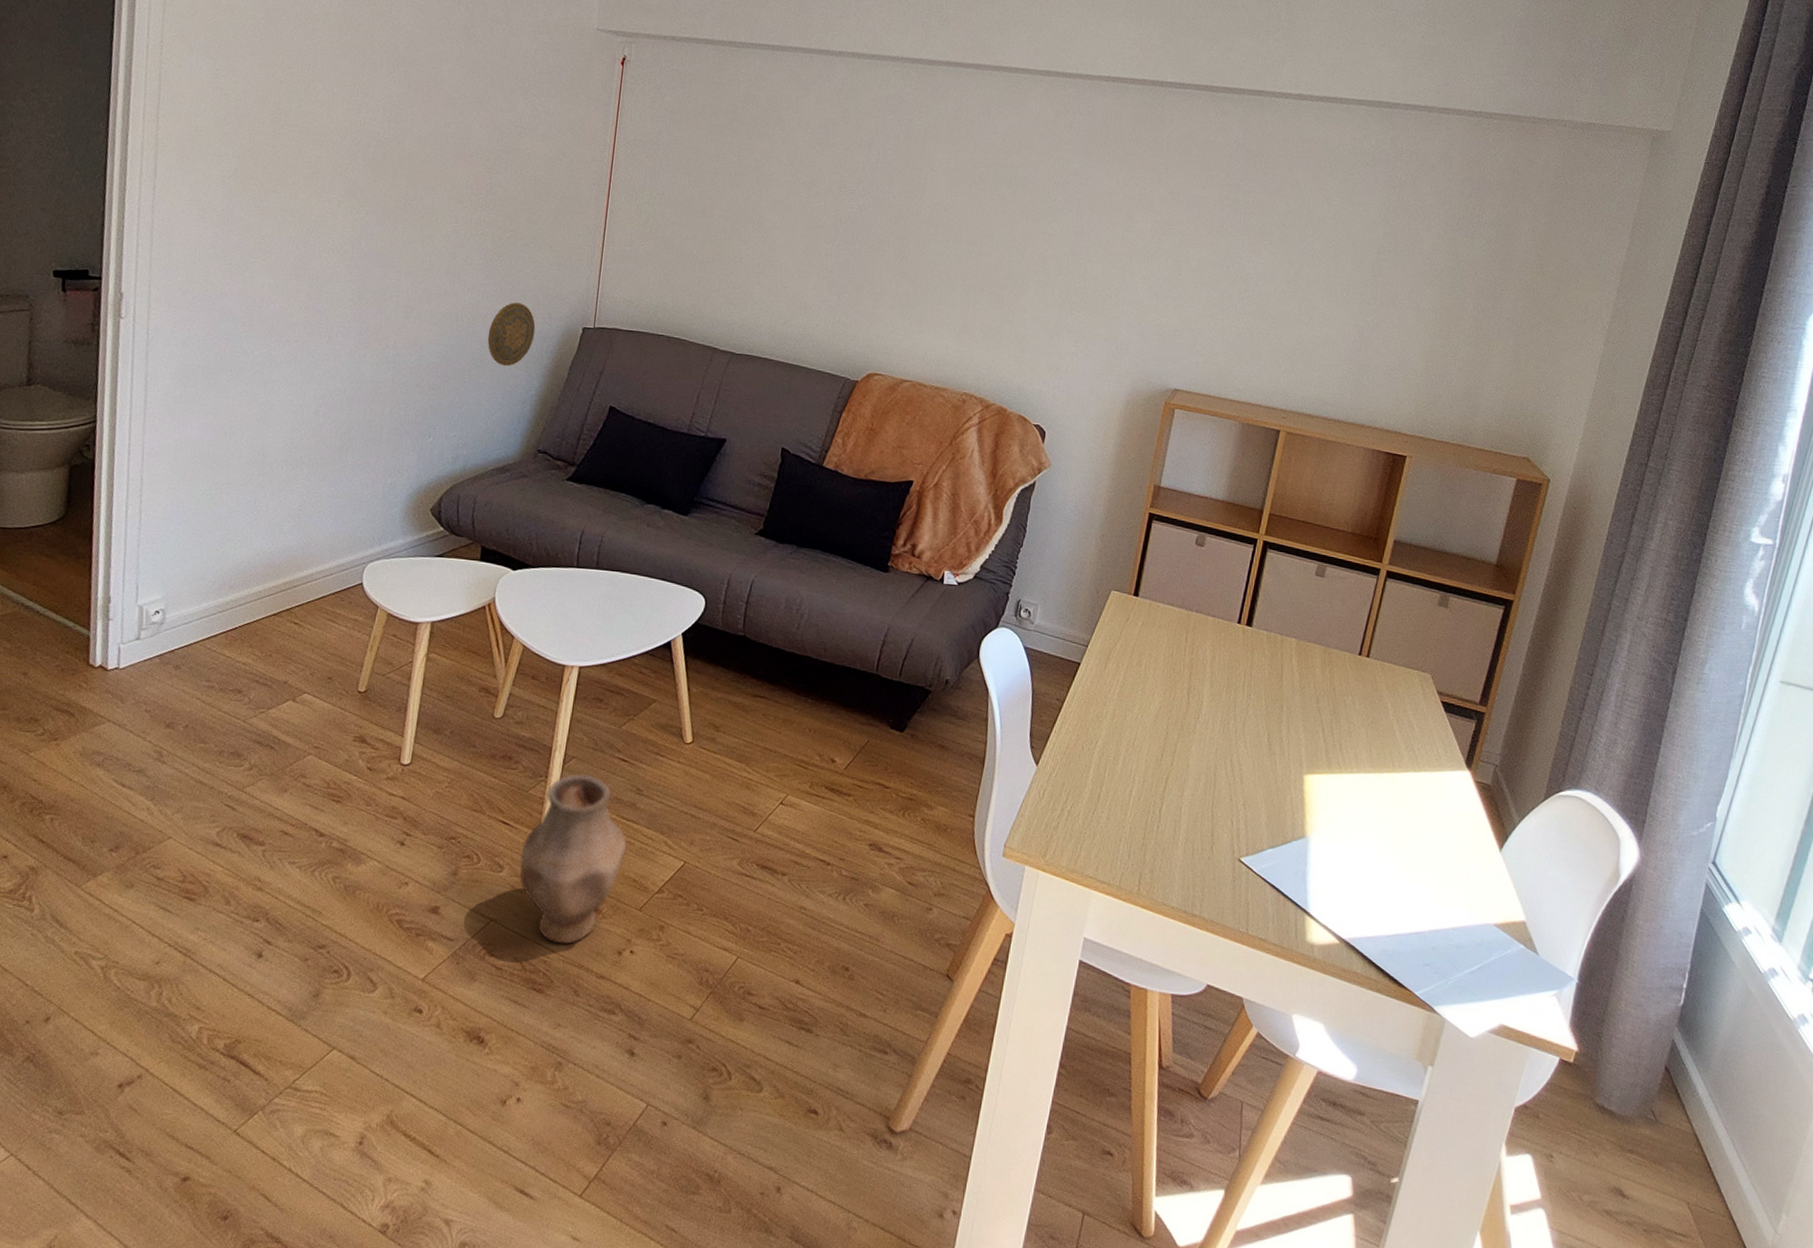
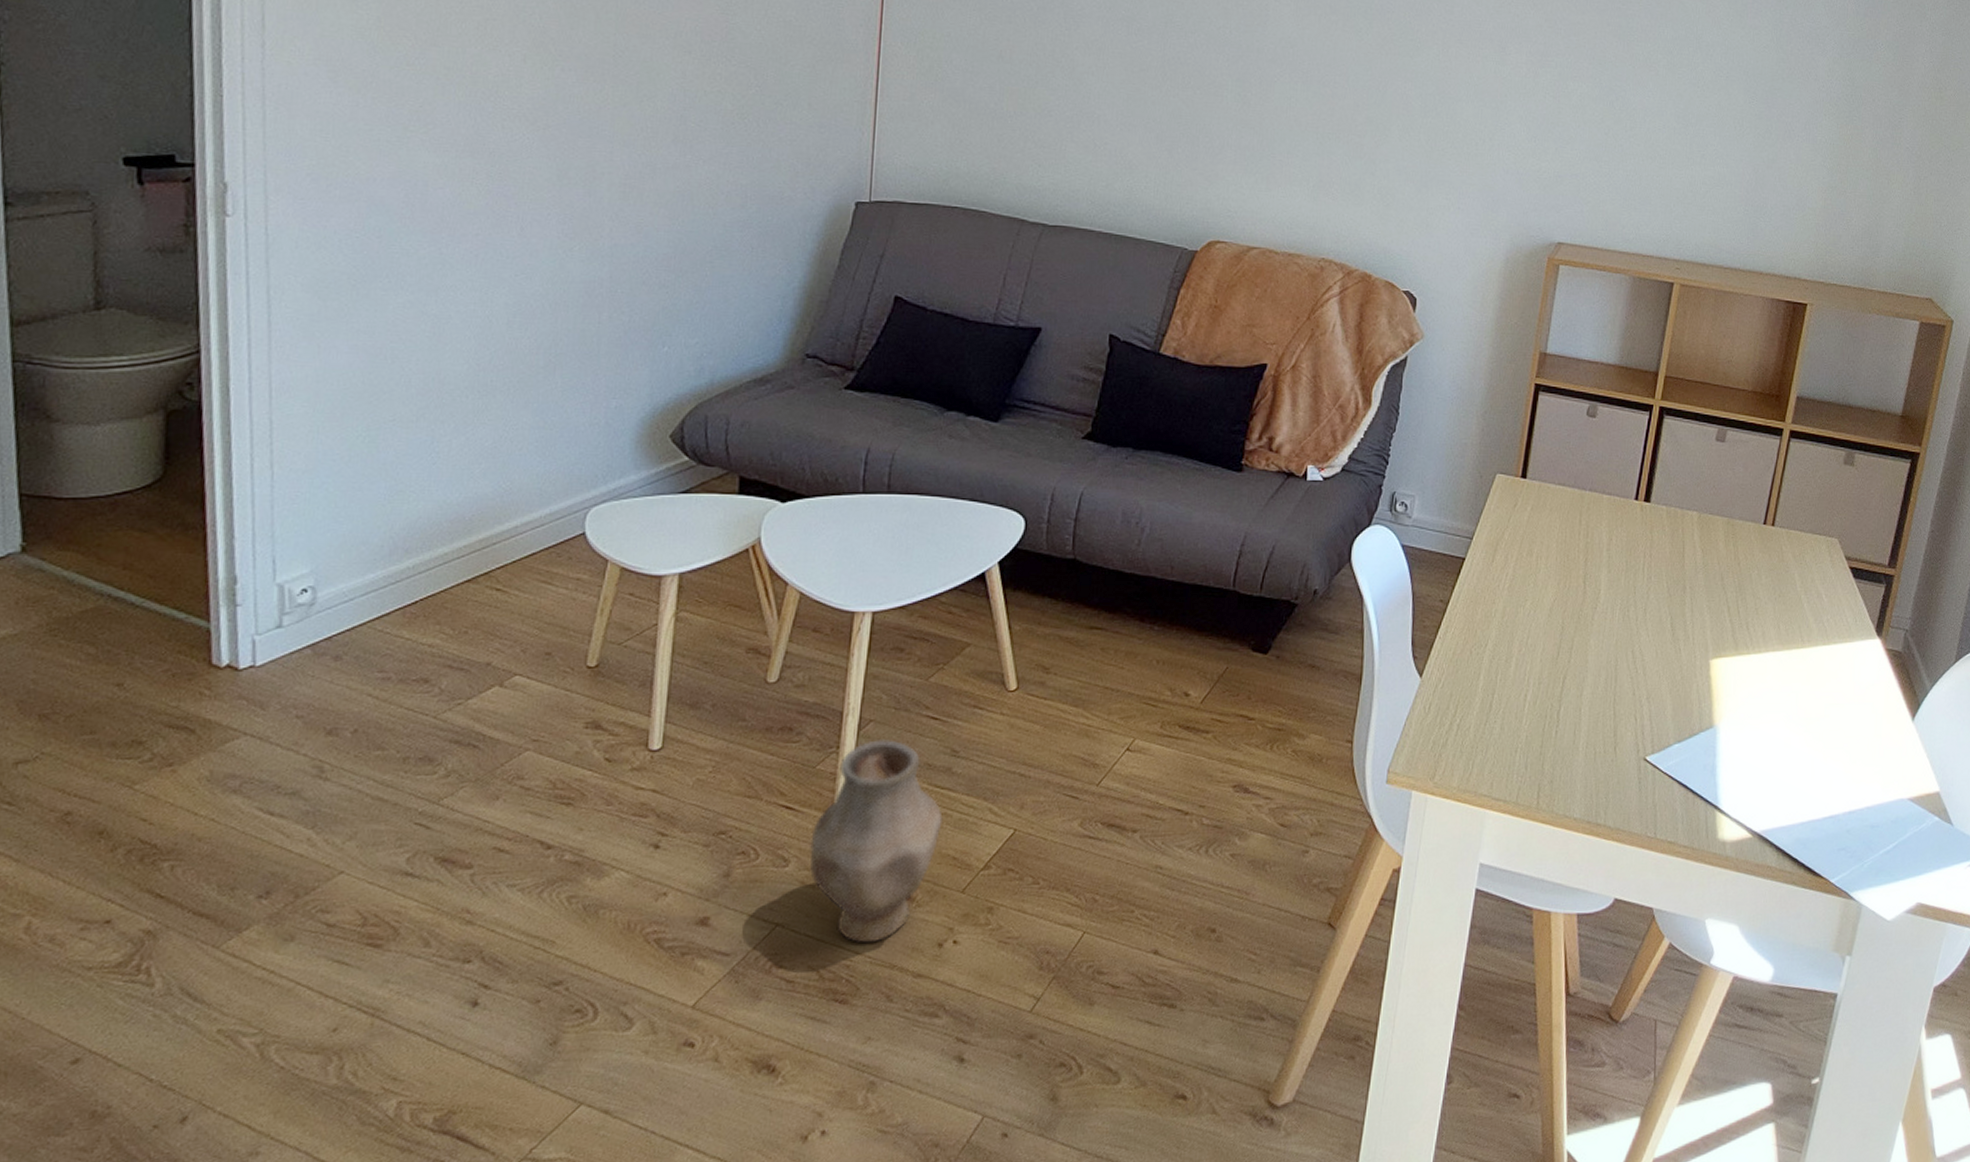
decorative plate: present [487,302,536,367] -> none [733,174,795,254]

